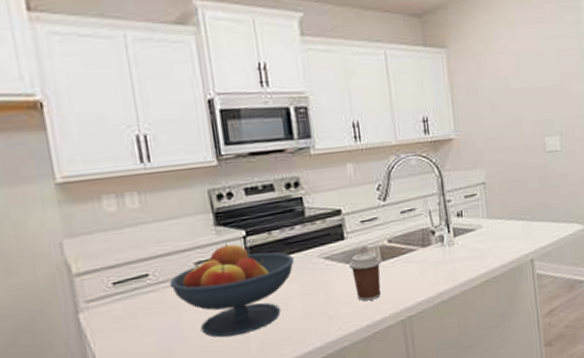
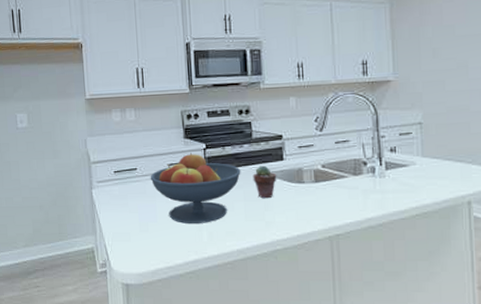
potted succulent: none [309,248,339,289] -> present [253,165,277,199]
coffee cup: present [348,252,381,302] -> none [285,173,314,215]

